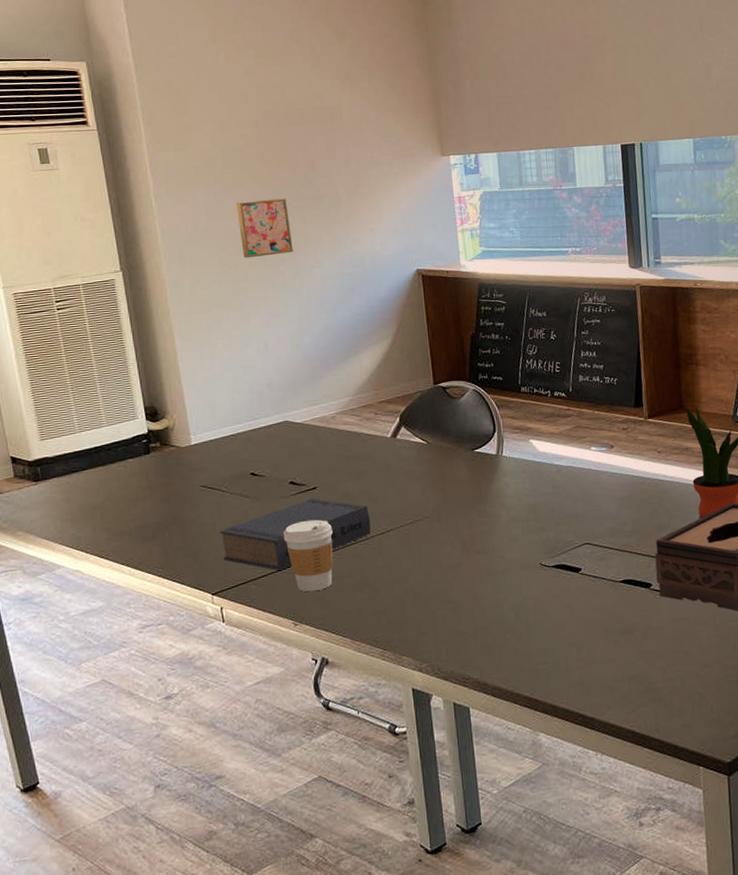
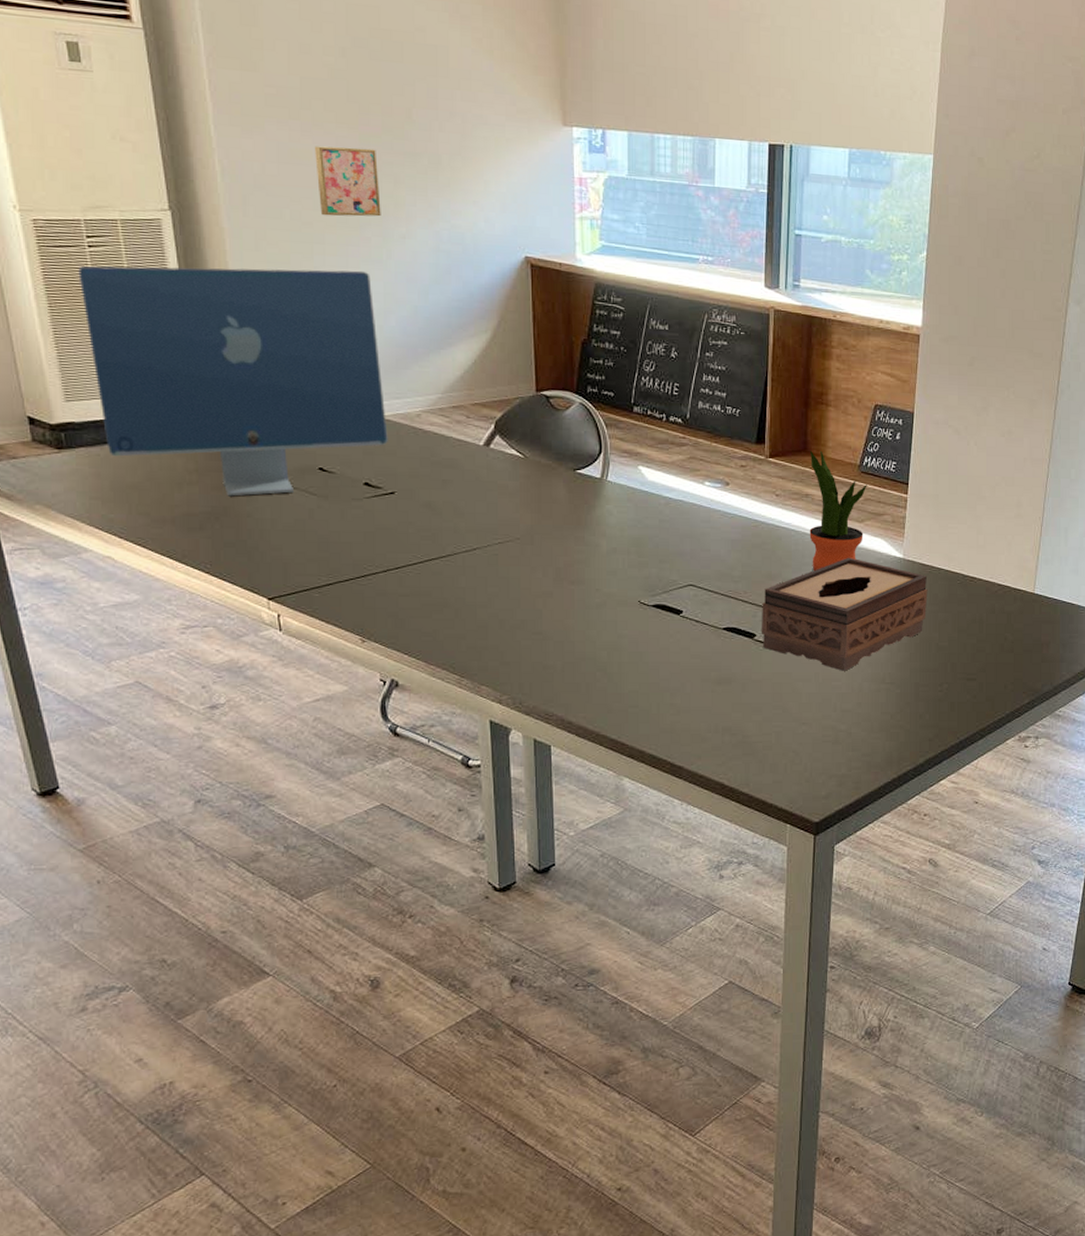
computer monitor: none [50,300,308,507] -> present [78,265,388,497]
book: present [219,498,371,571] -> none [279,503,454,581]
coffee cup: present [283,519,333,592] -> none [353,528,411,607]

